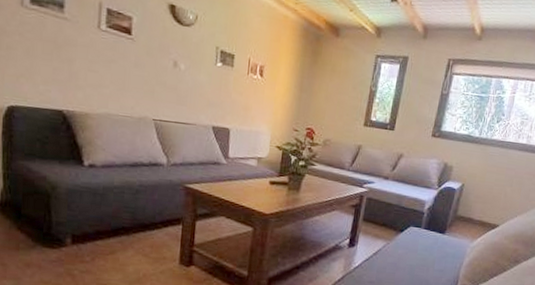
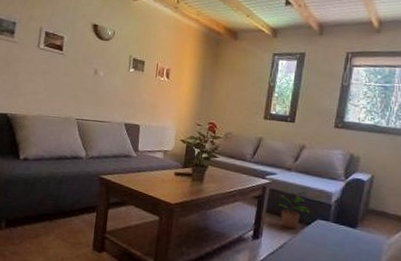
potted plant: none [374,195,404,237] -> present [278,187,310,230]

